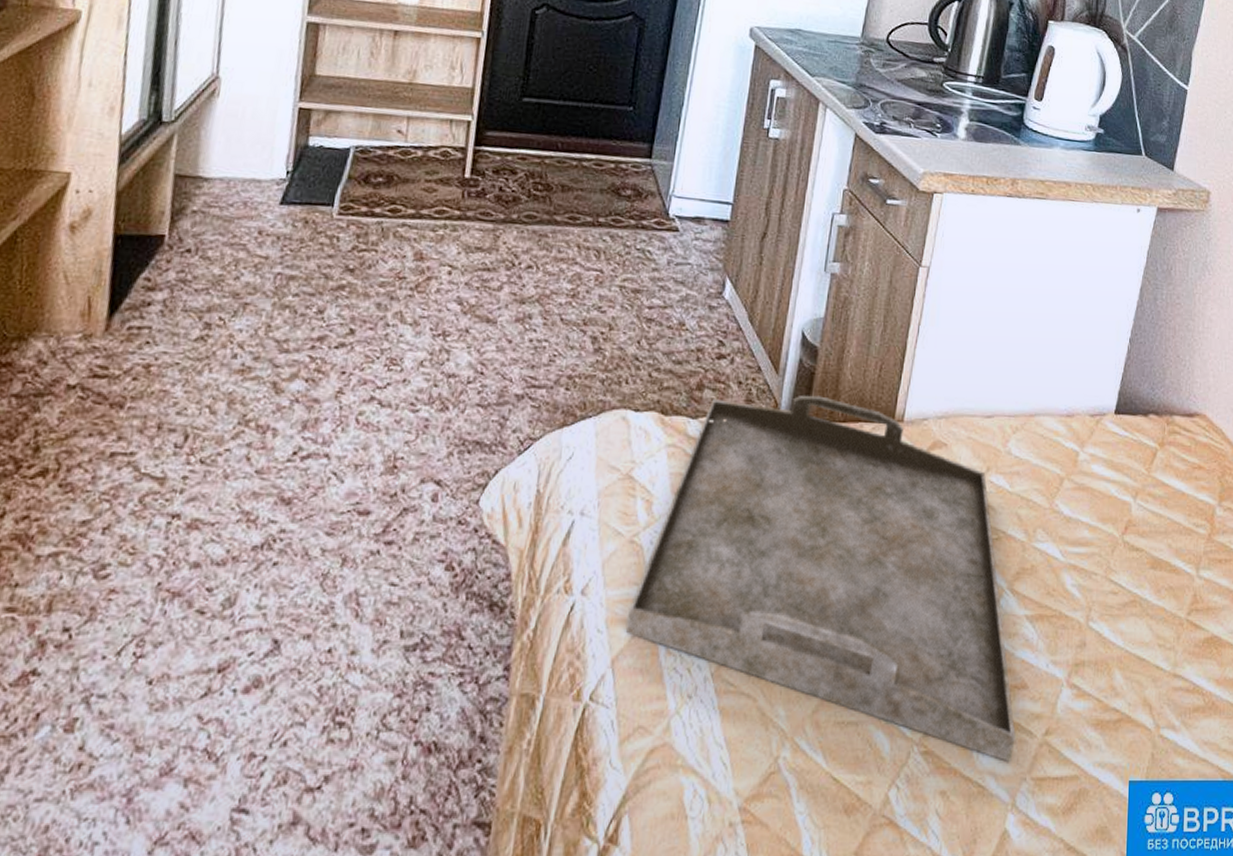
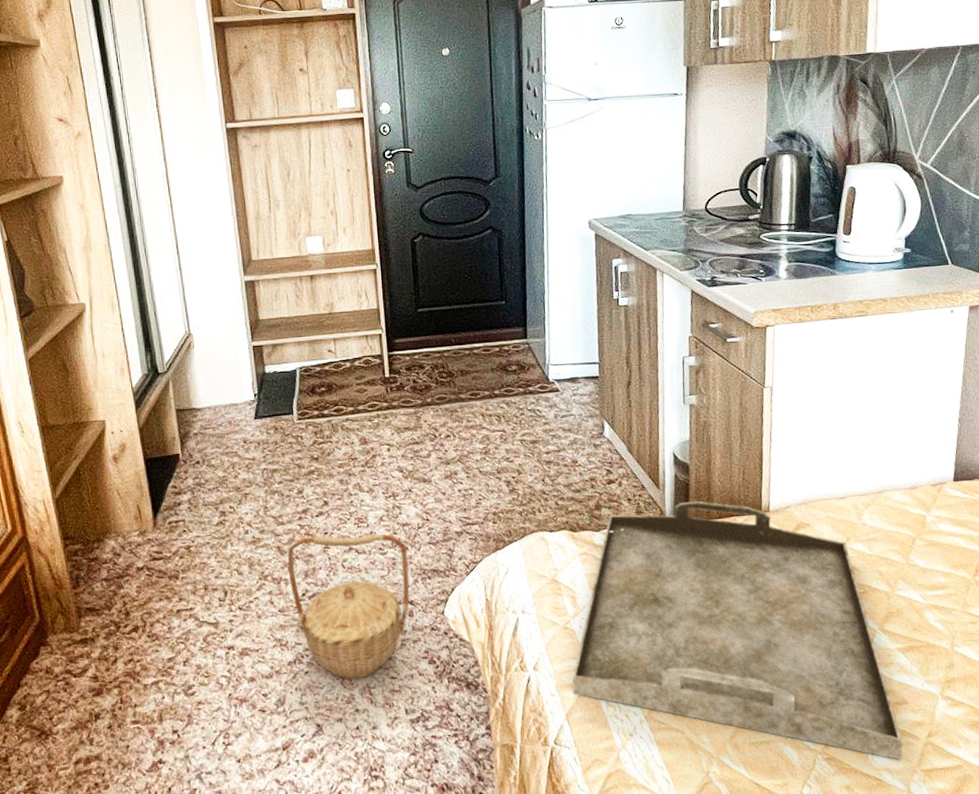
basket: none [279,374,448,581] -> present [287,533,410,680]

